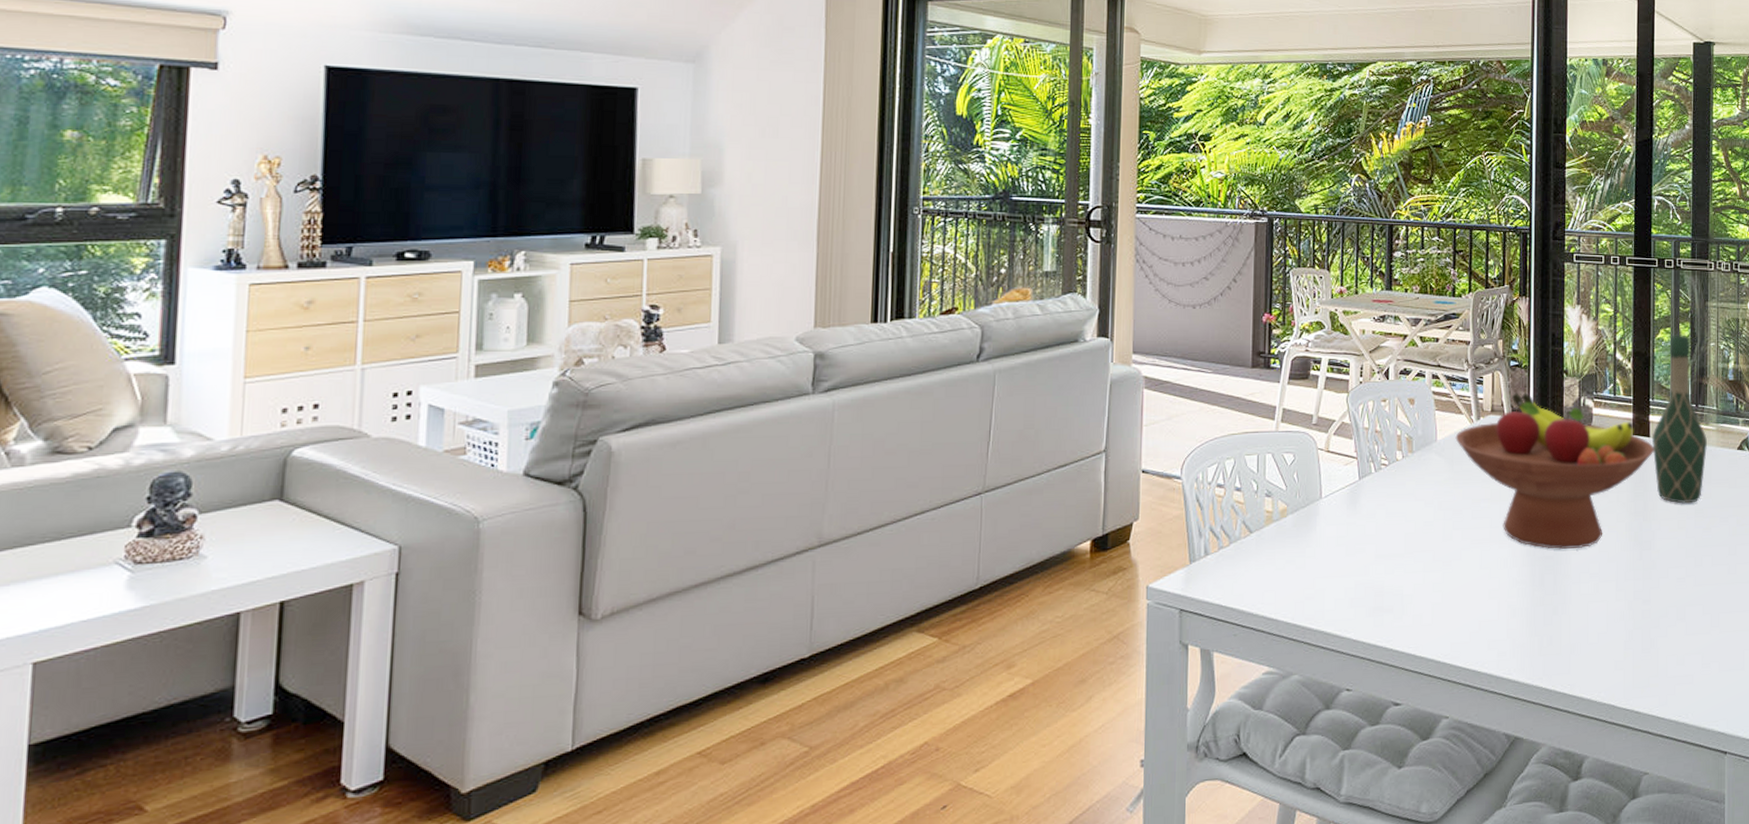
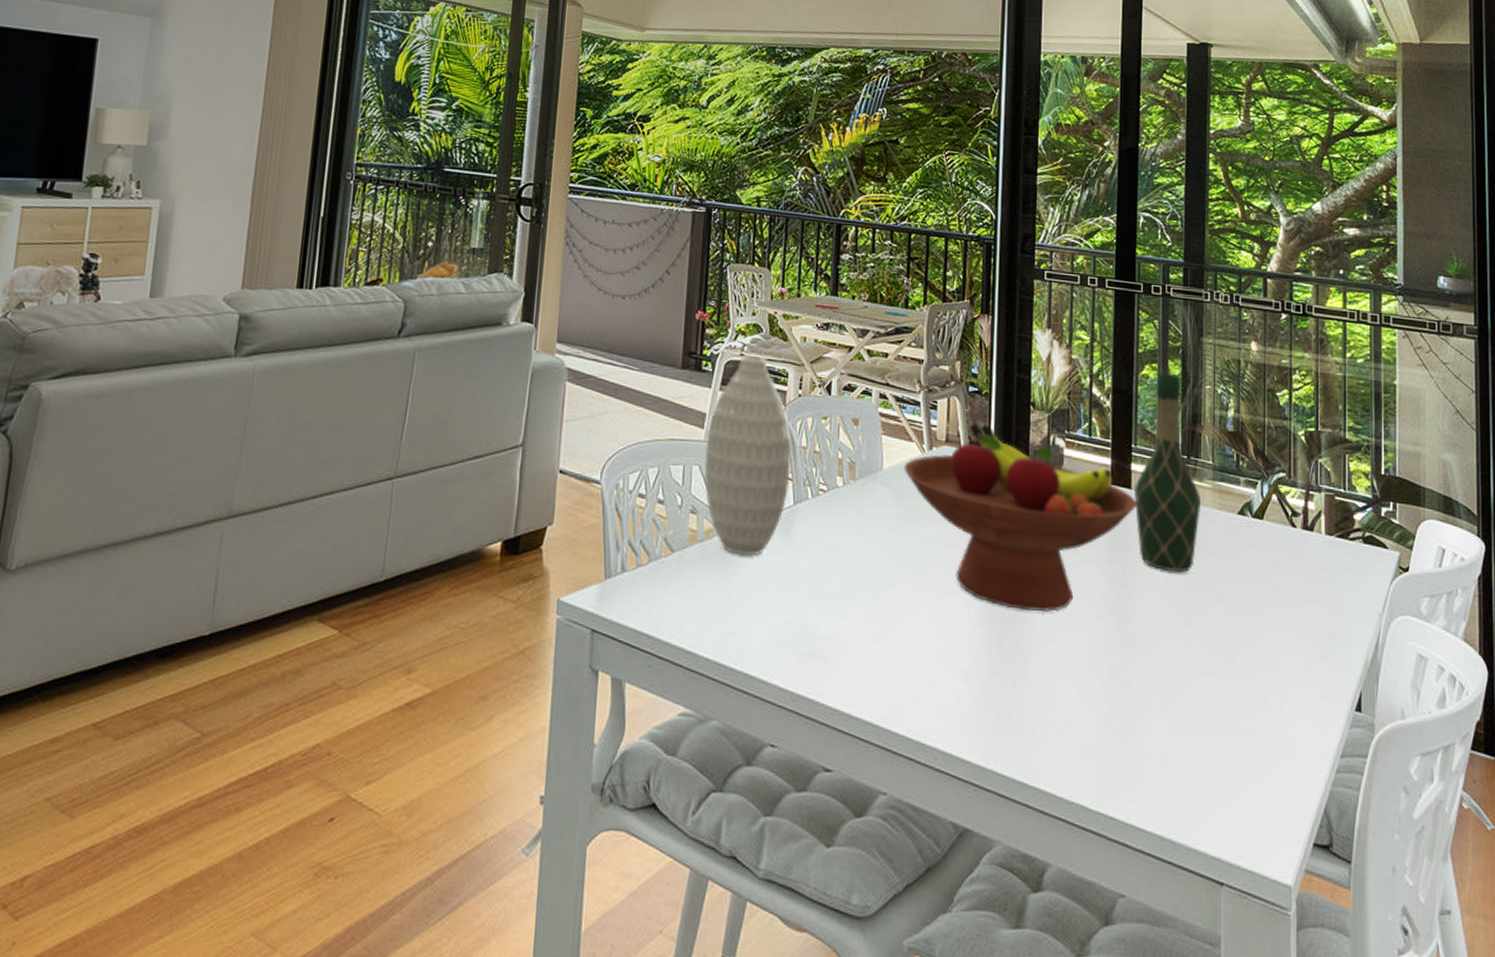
vase: none [1276,351,1355,529] -> present [703,356,791,556]

